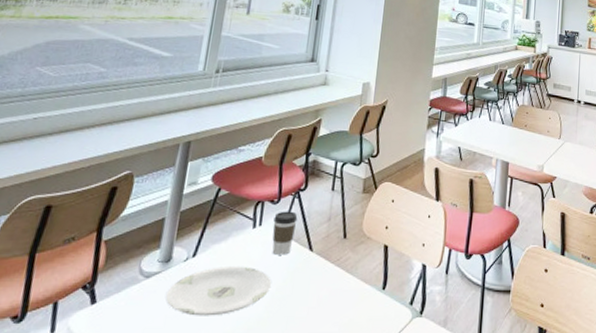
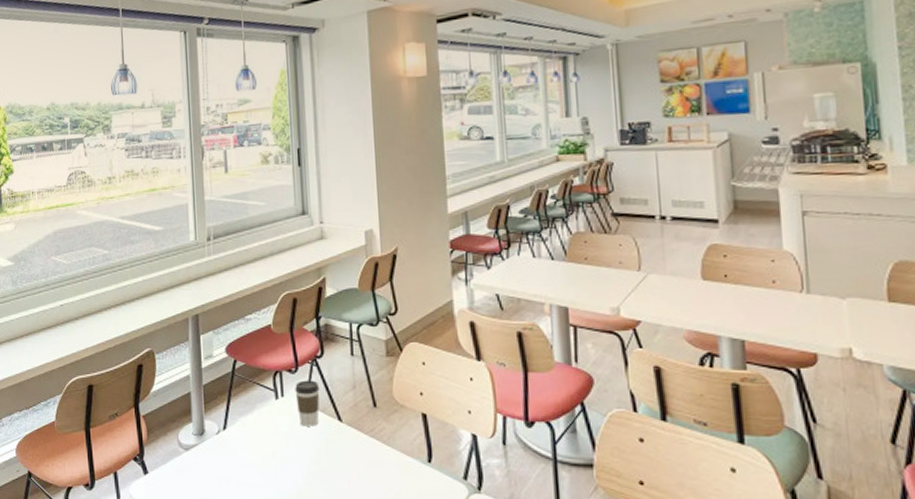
plate: present [166,265,272,316] -> none [207,438,306,488]

